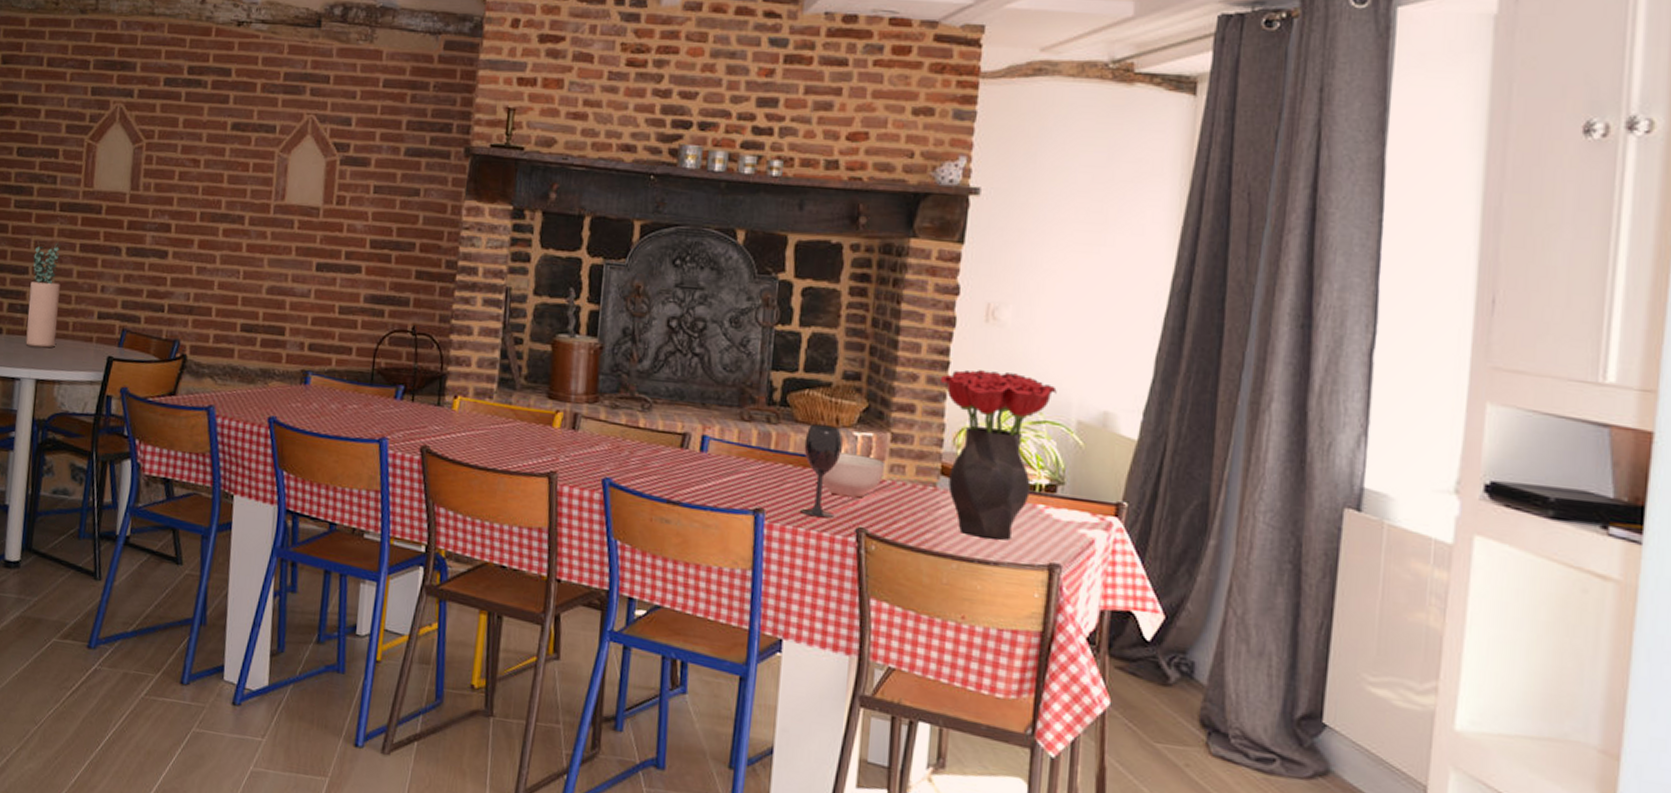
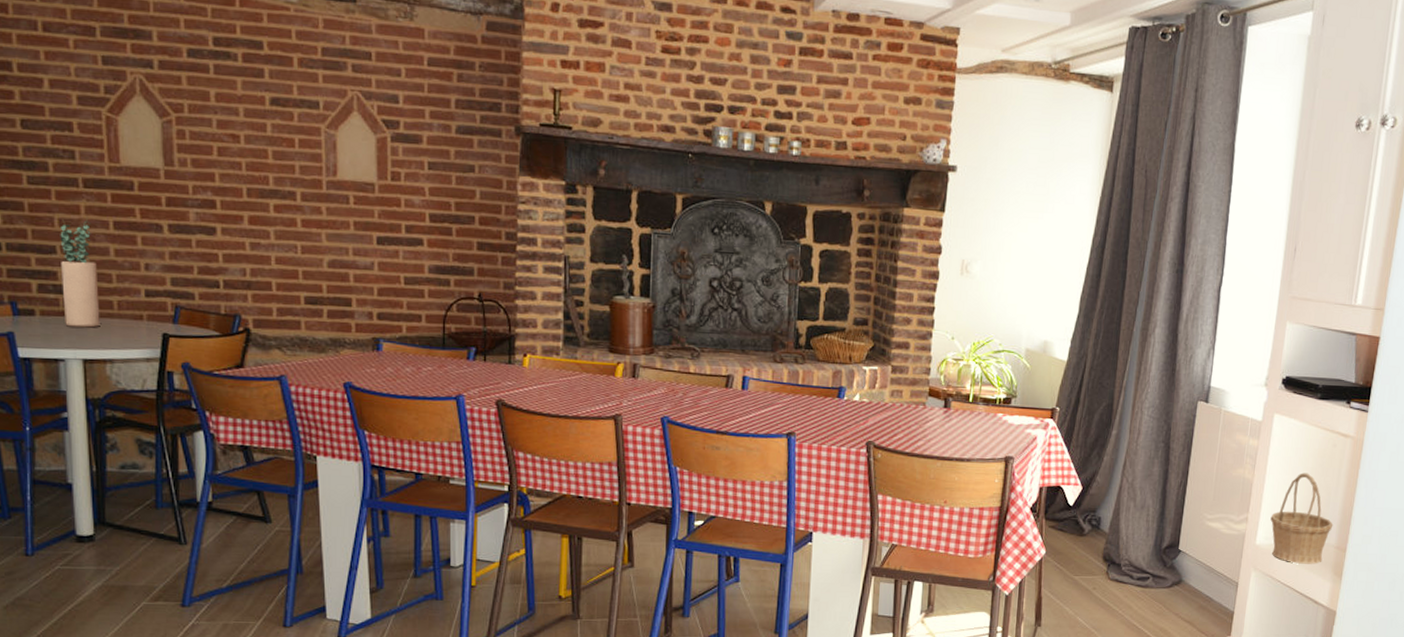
wine glass: present [799,424,843,519] -> none [822,362,855,436]
bowl: present [815,453,886,498] -> none [834,384,888,418]
bouquet: present [939,370,1057,540] -> none [927,313,1012,442]
basket: none [1478,627,1593,774] -> present [1270,473,1333,564]

